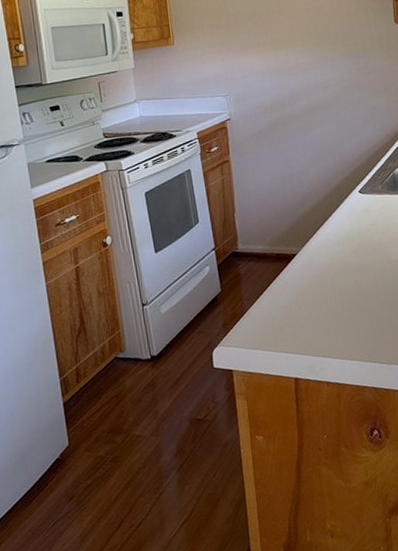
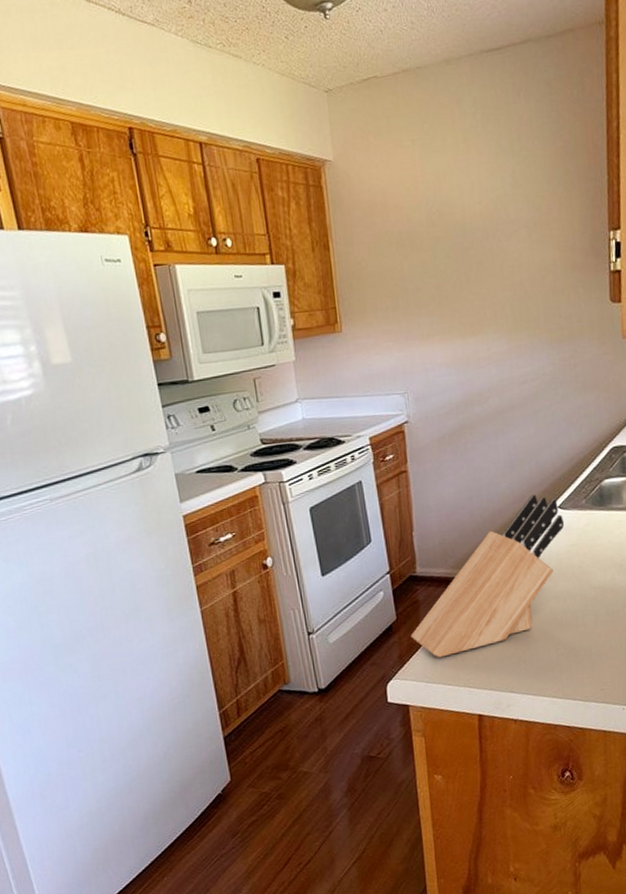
knife block: none [233,181,365,326] -> present [410,494,565,658]

